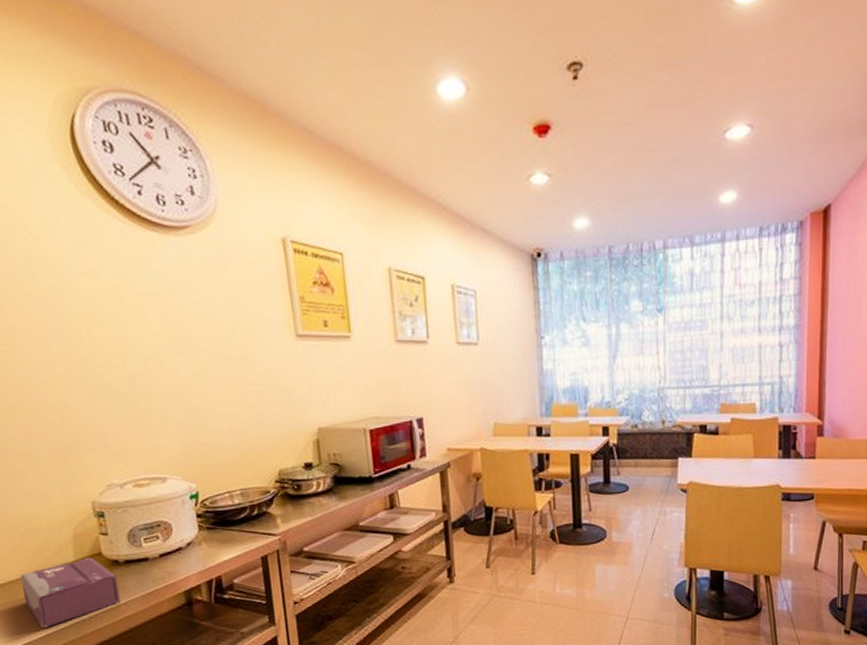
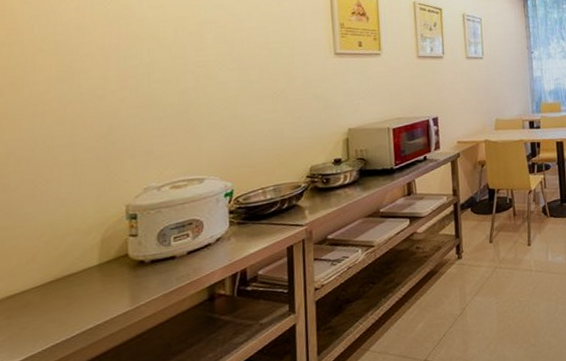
tissue box: present [20,558,120,629] -> none [35,260,141,339]

